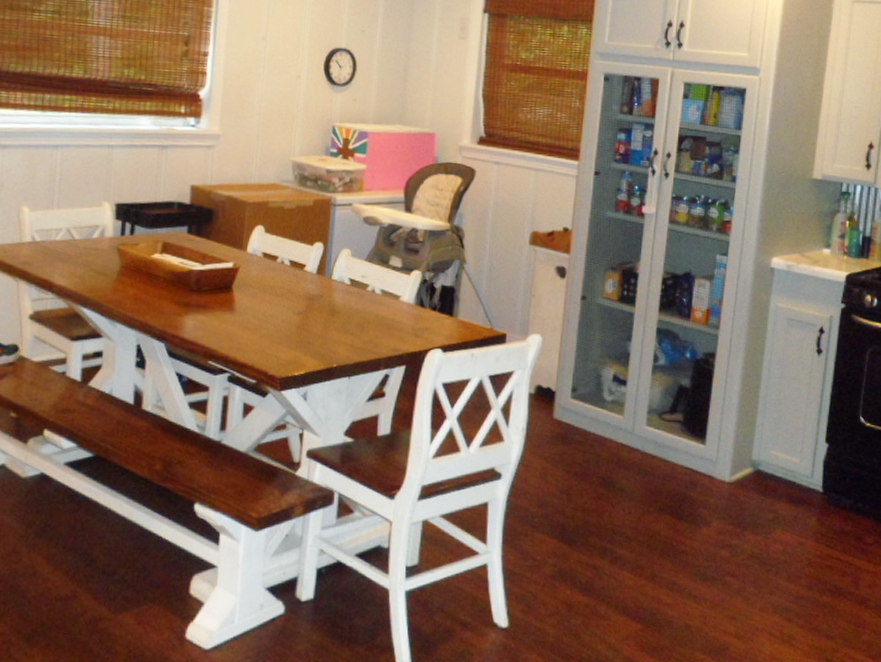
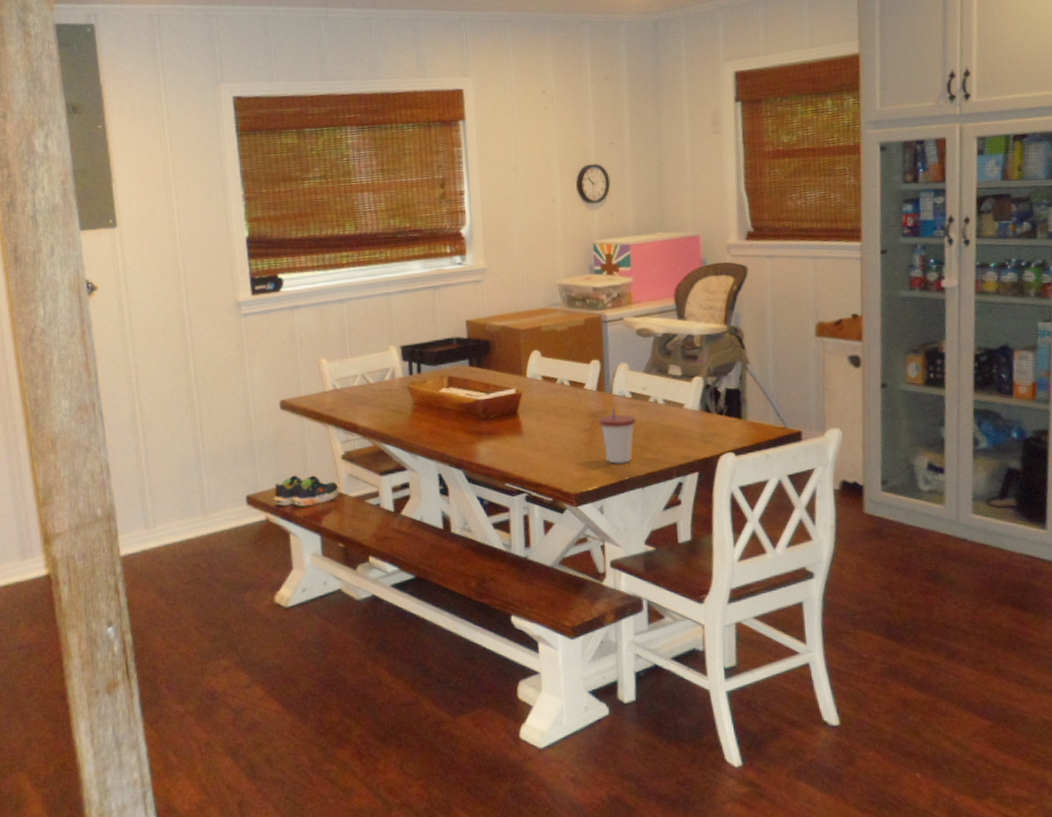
cup: none [314,294,353,351] -> present [598,409,637,464]

